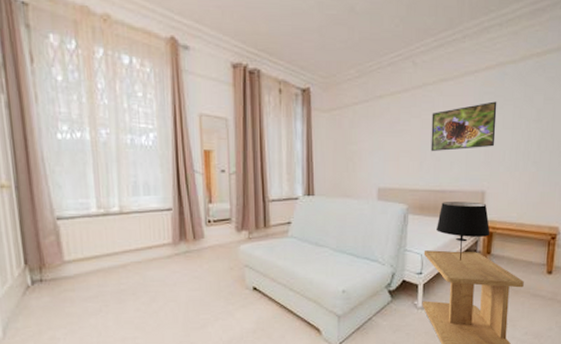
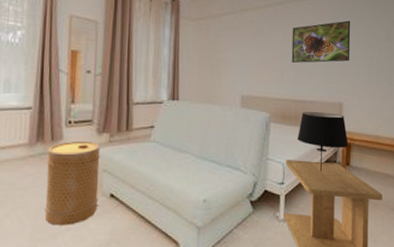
basket: none [191,239,242,316] -> present [45,142,100,226]

